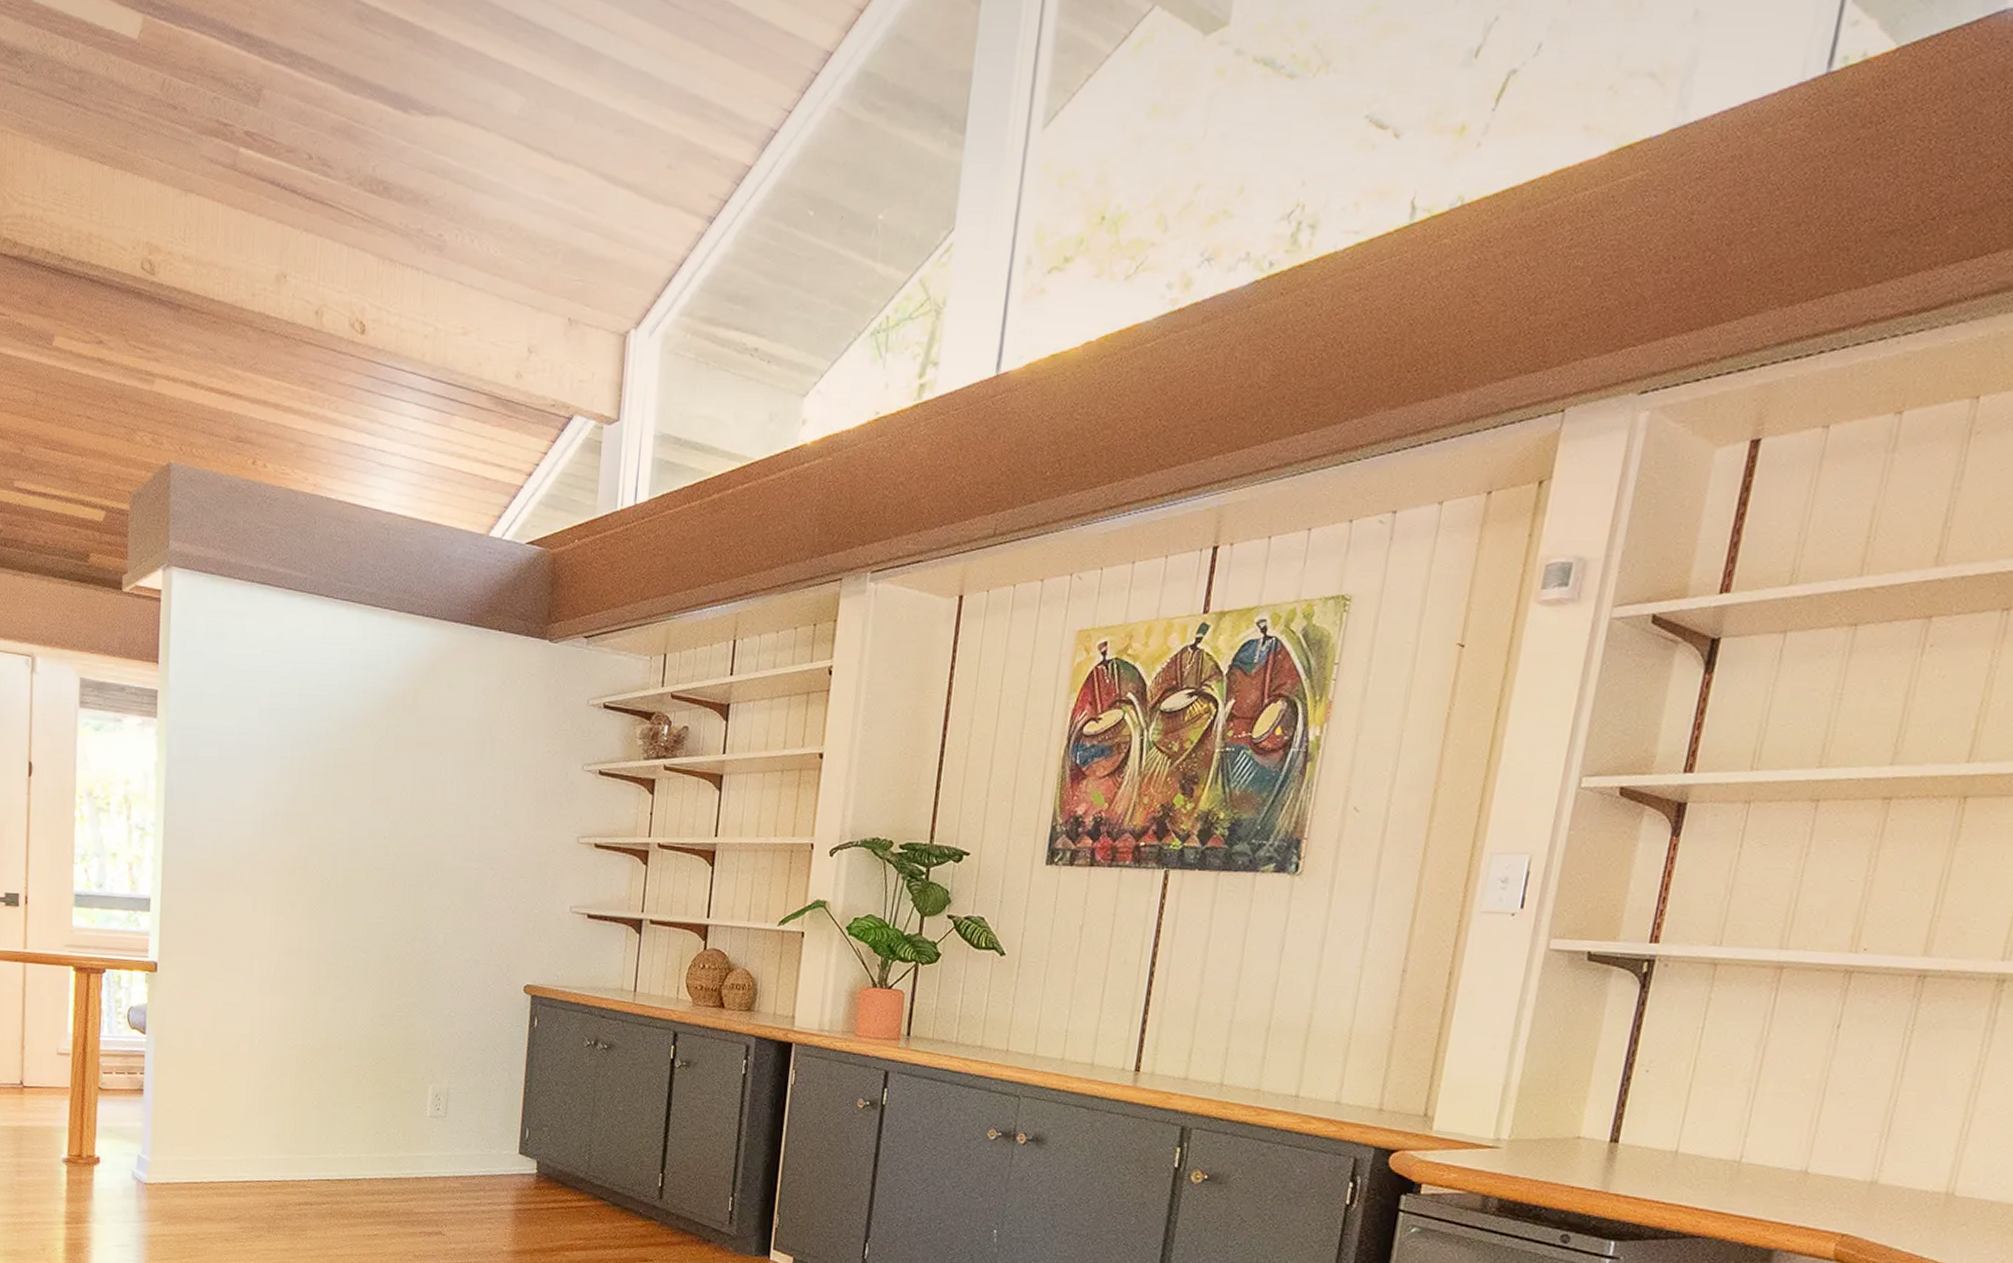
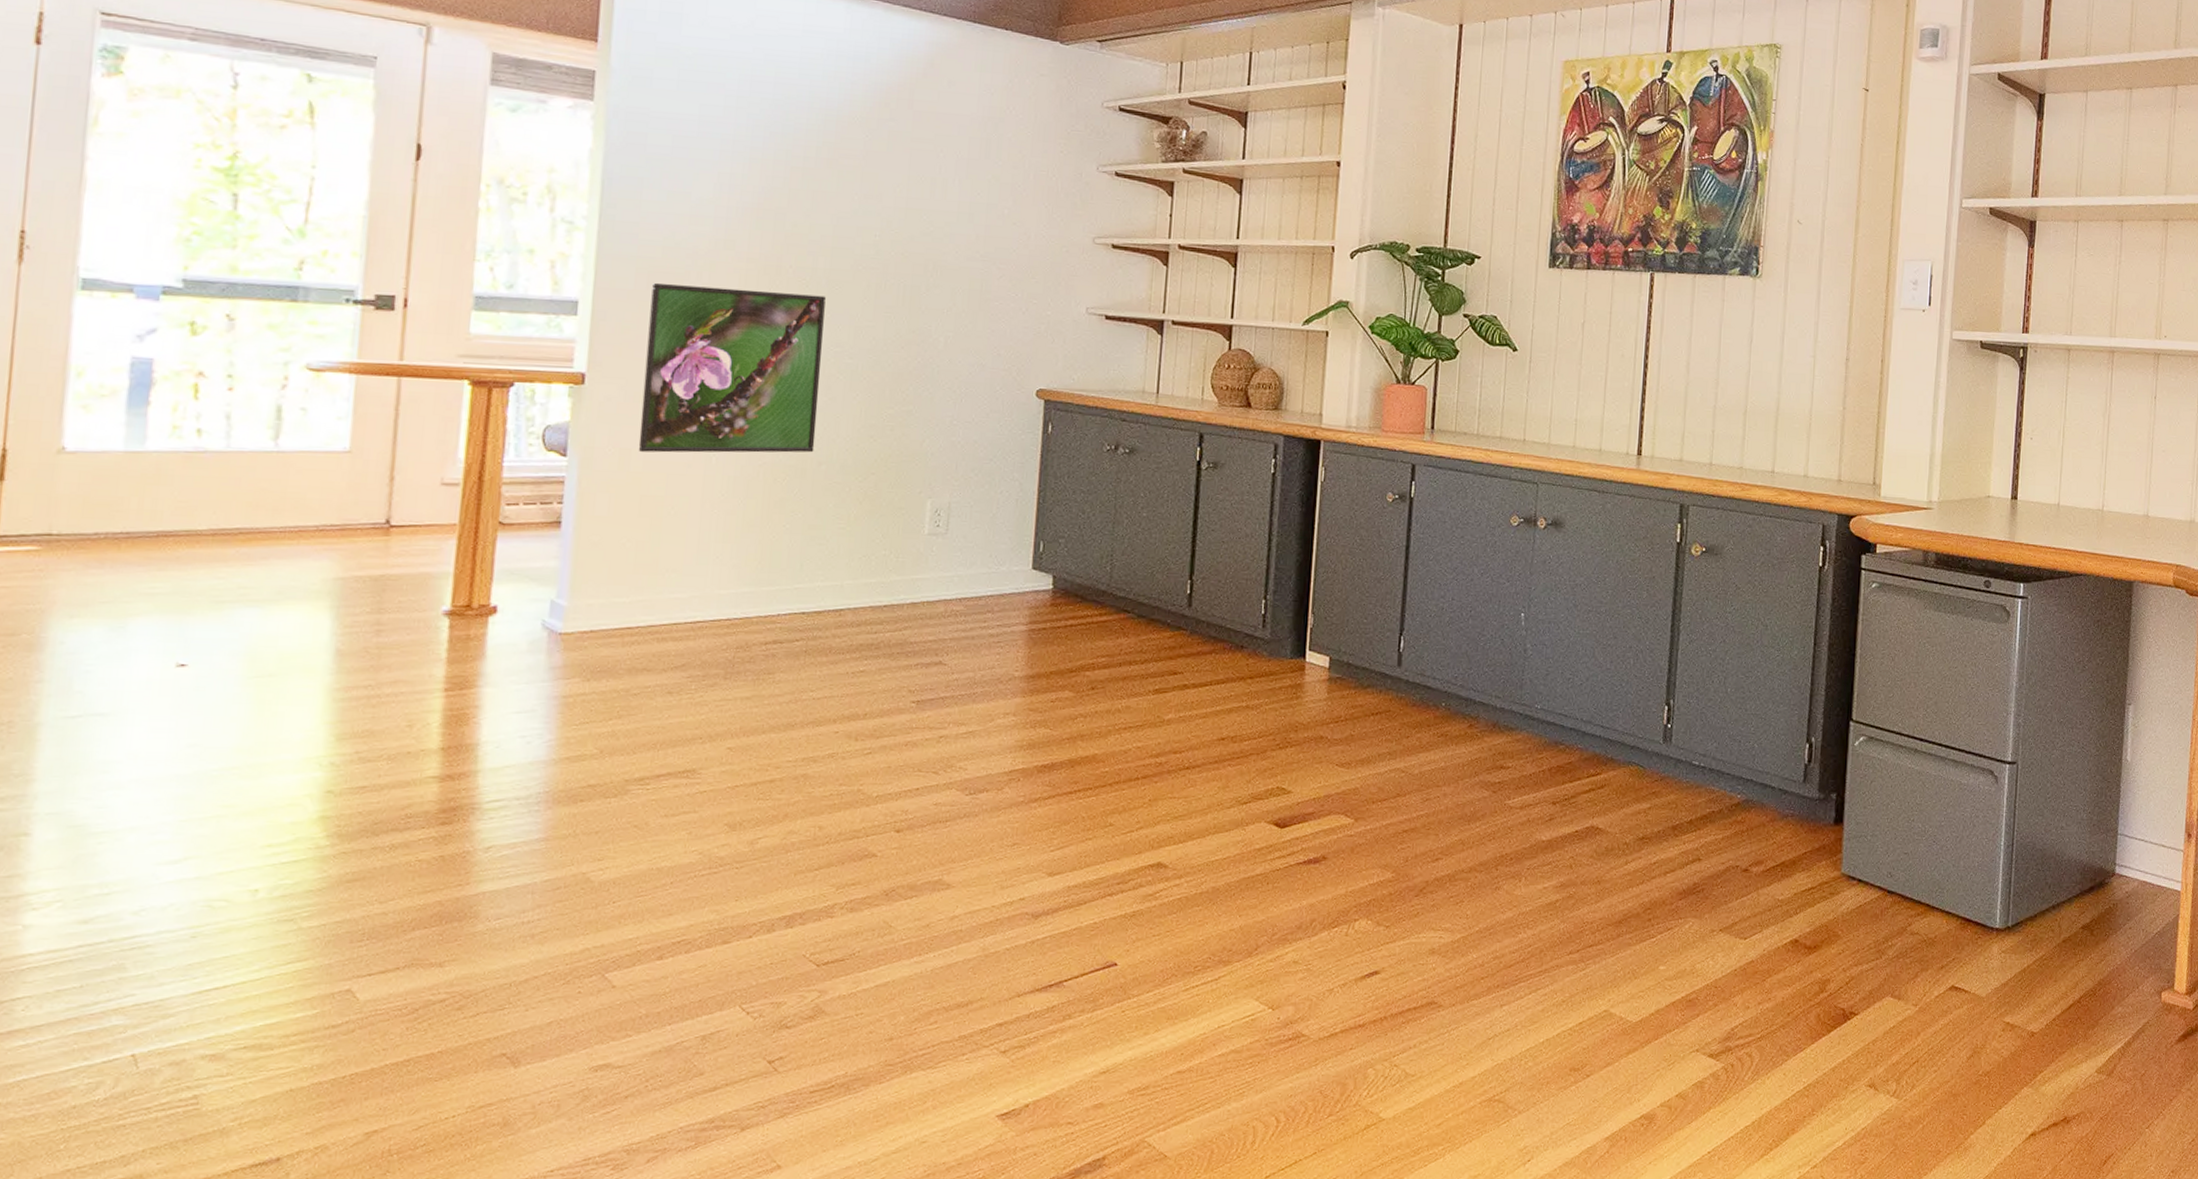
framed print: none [198,882,344,1038] -> present [638,282,826,453]

